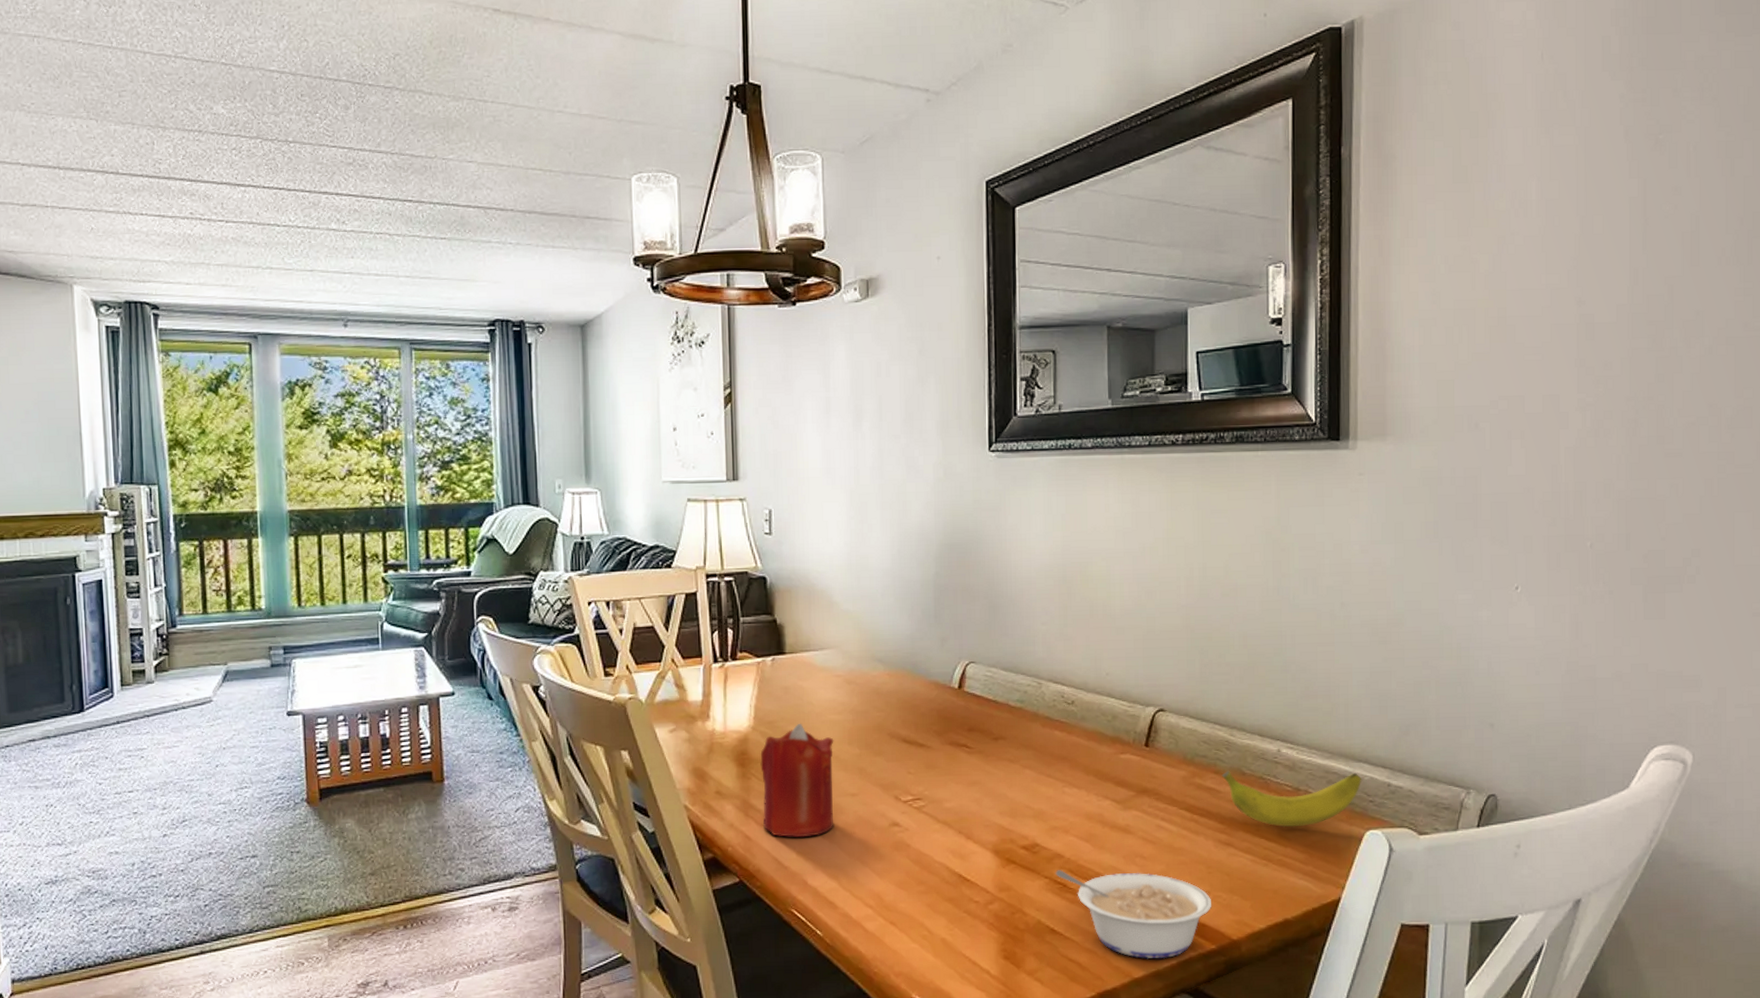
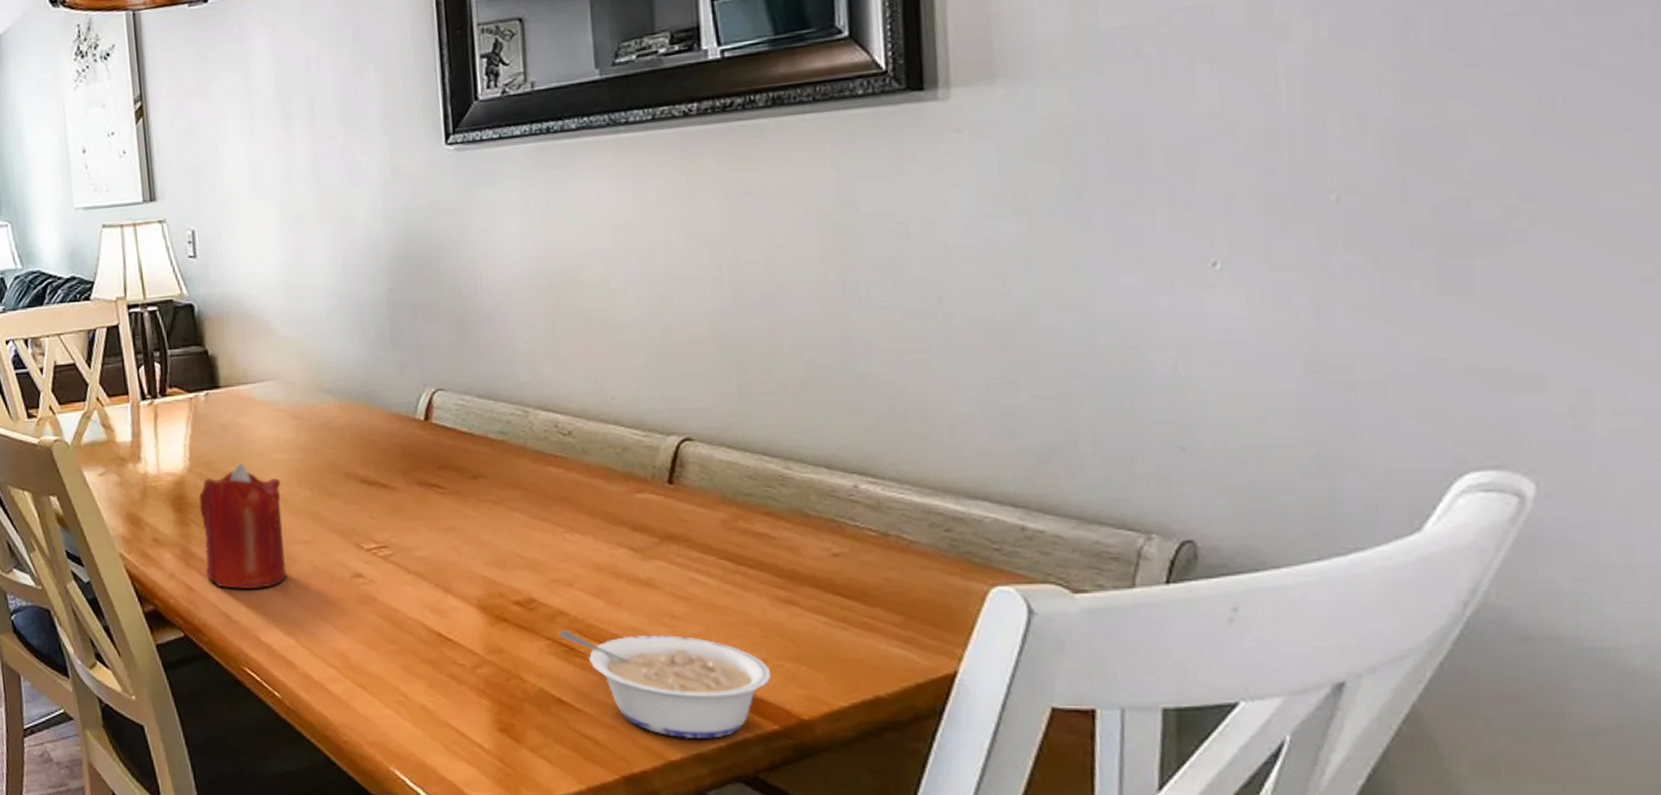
banana: present [1221,770,1362,828] -> none [775,511,982,582]

